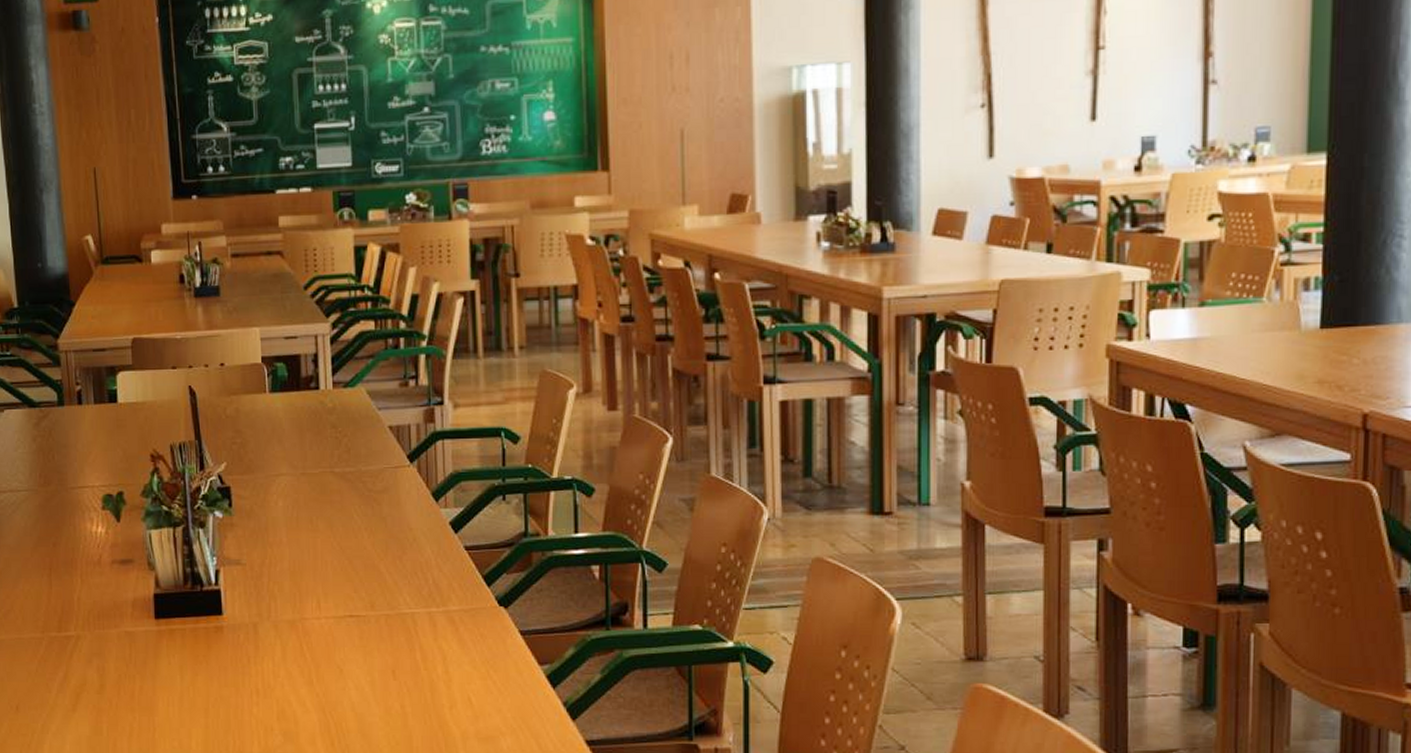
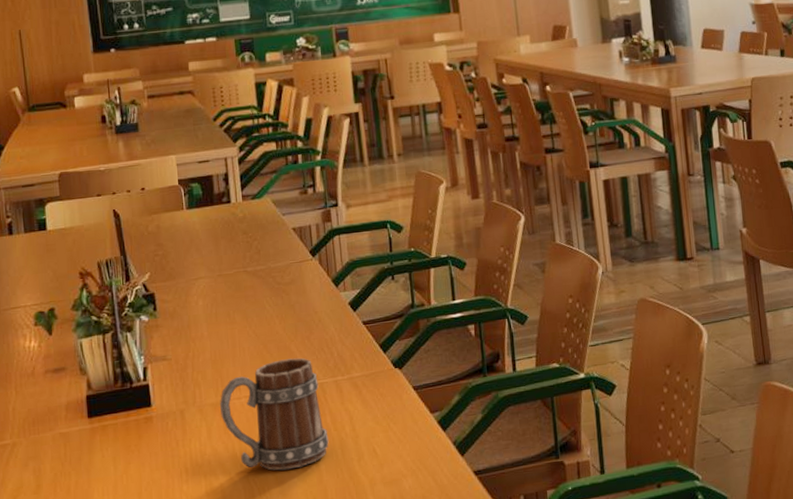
beer mug: none [296,580,417,707] -> present [219,358,329,471]

